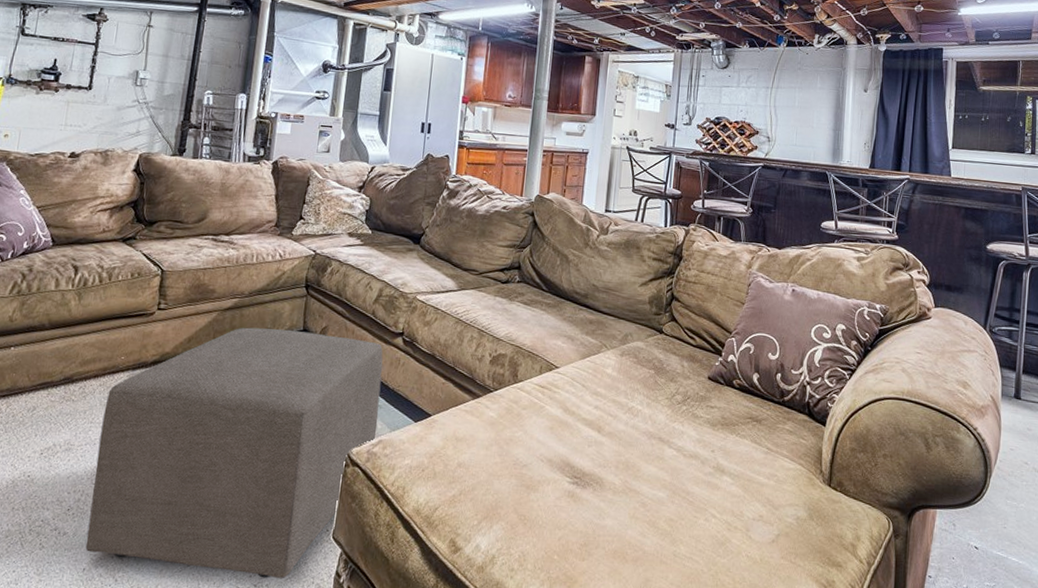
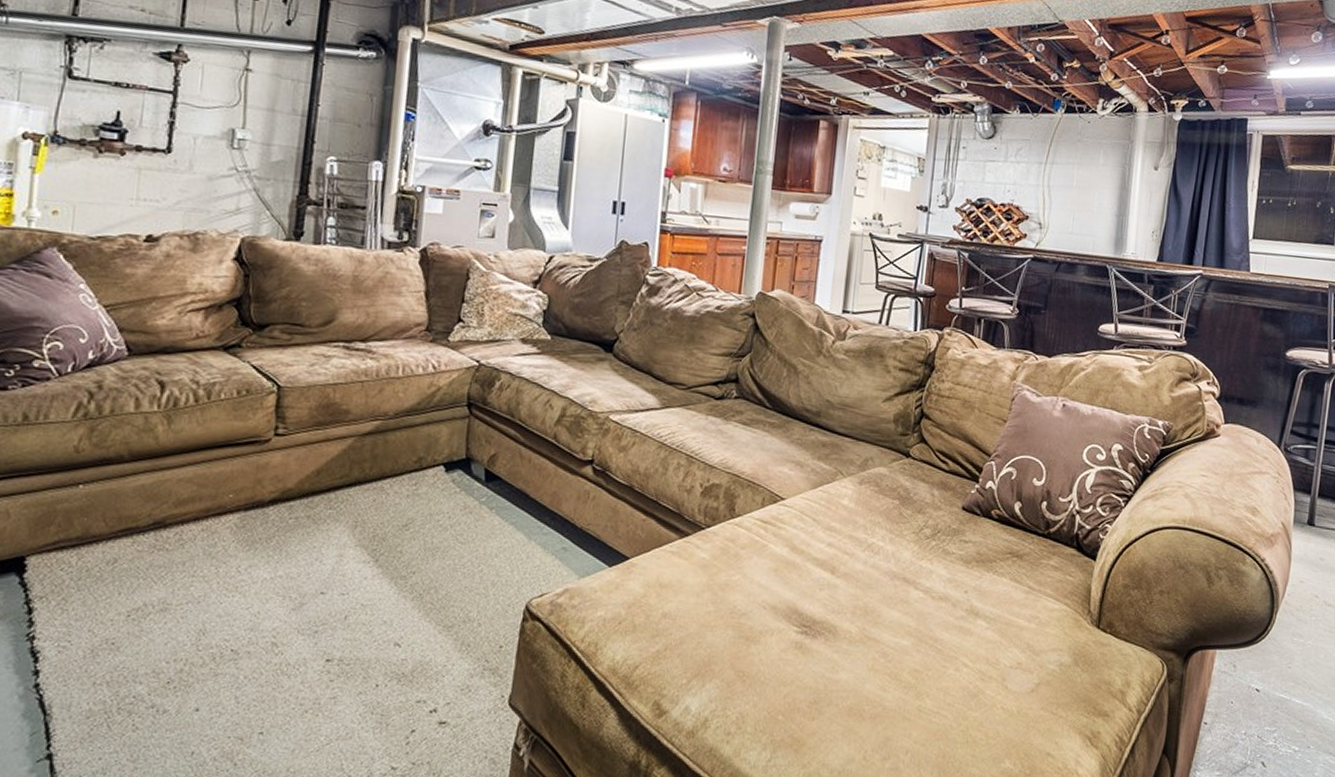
ottoman: present [85,327,383,579] -> none [192,456,569,755]

